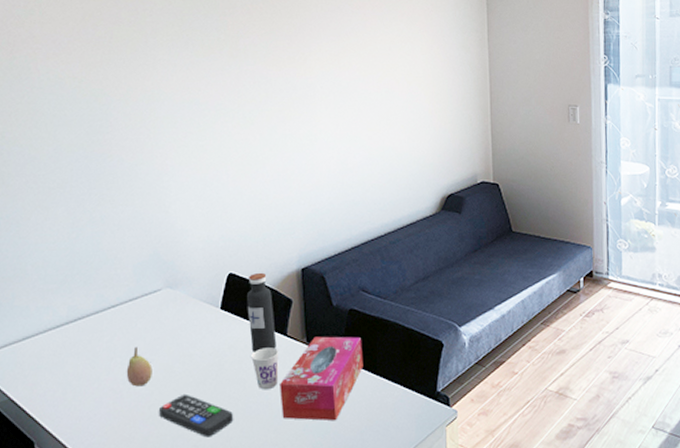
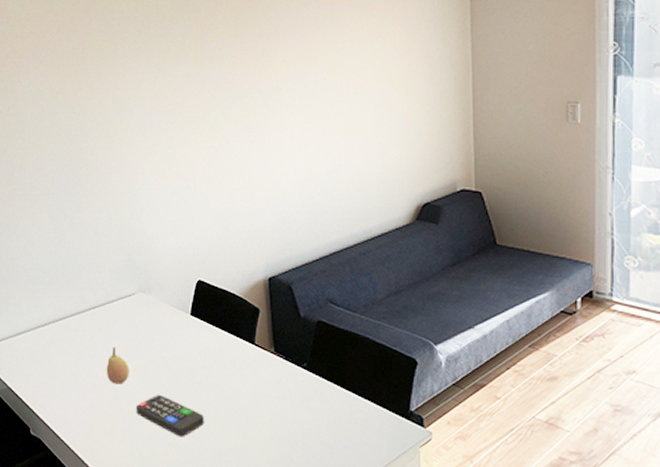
water bottle: present [247,272,277,352] -> none [216,280,245,359]
cup: present [251,347,279,390] -> none [220,355,247,396]
tissue box: present [280,336,363,421] -> none [248,347,332,432]

